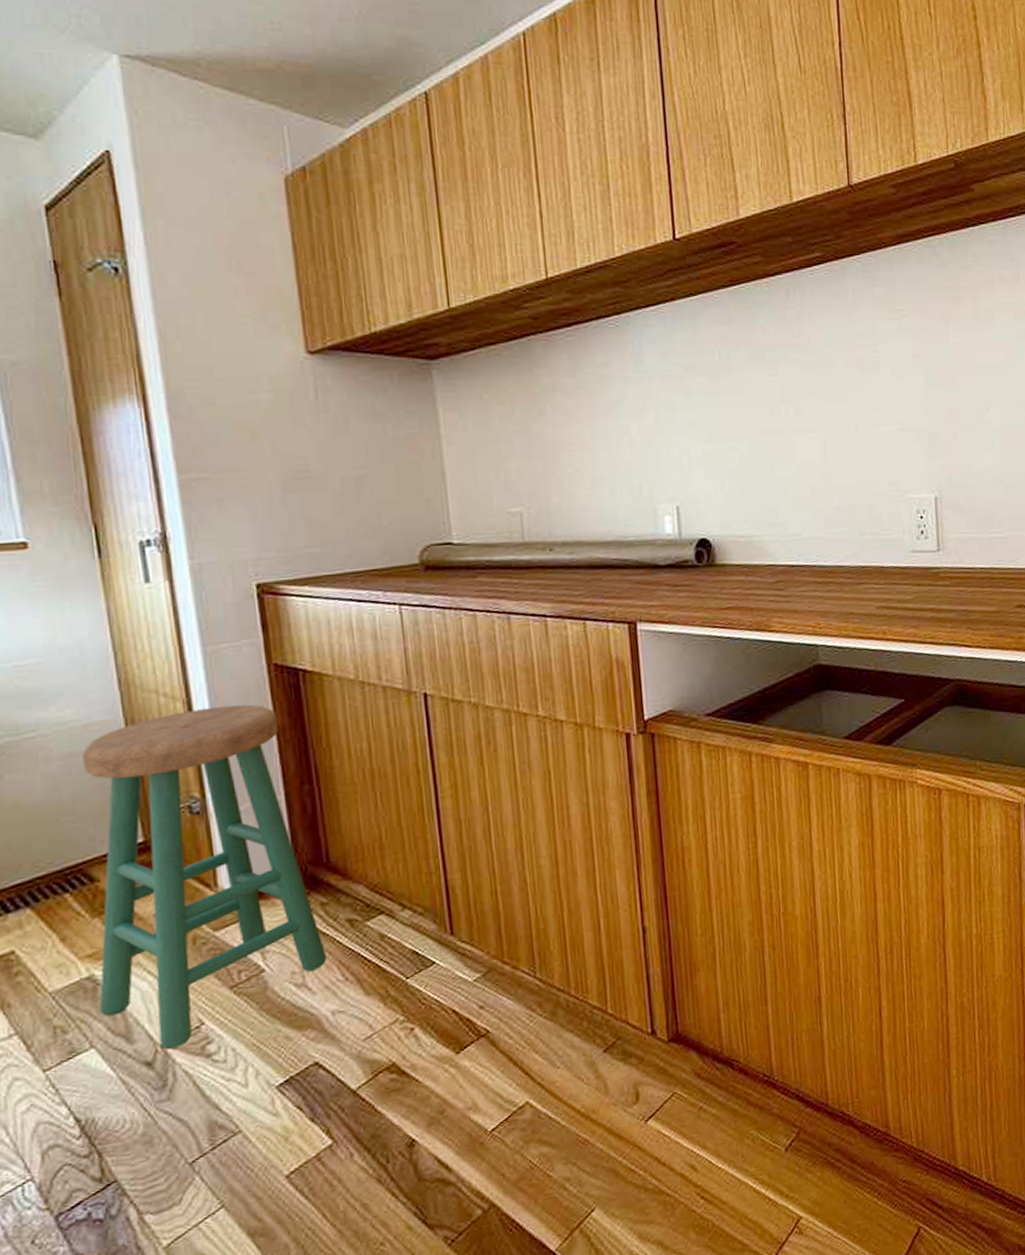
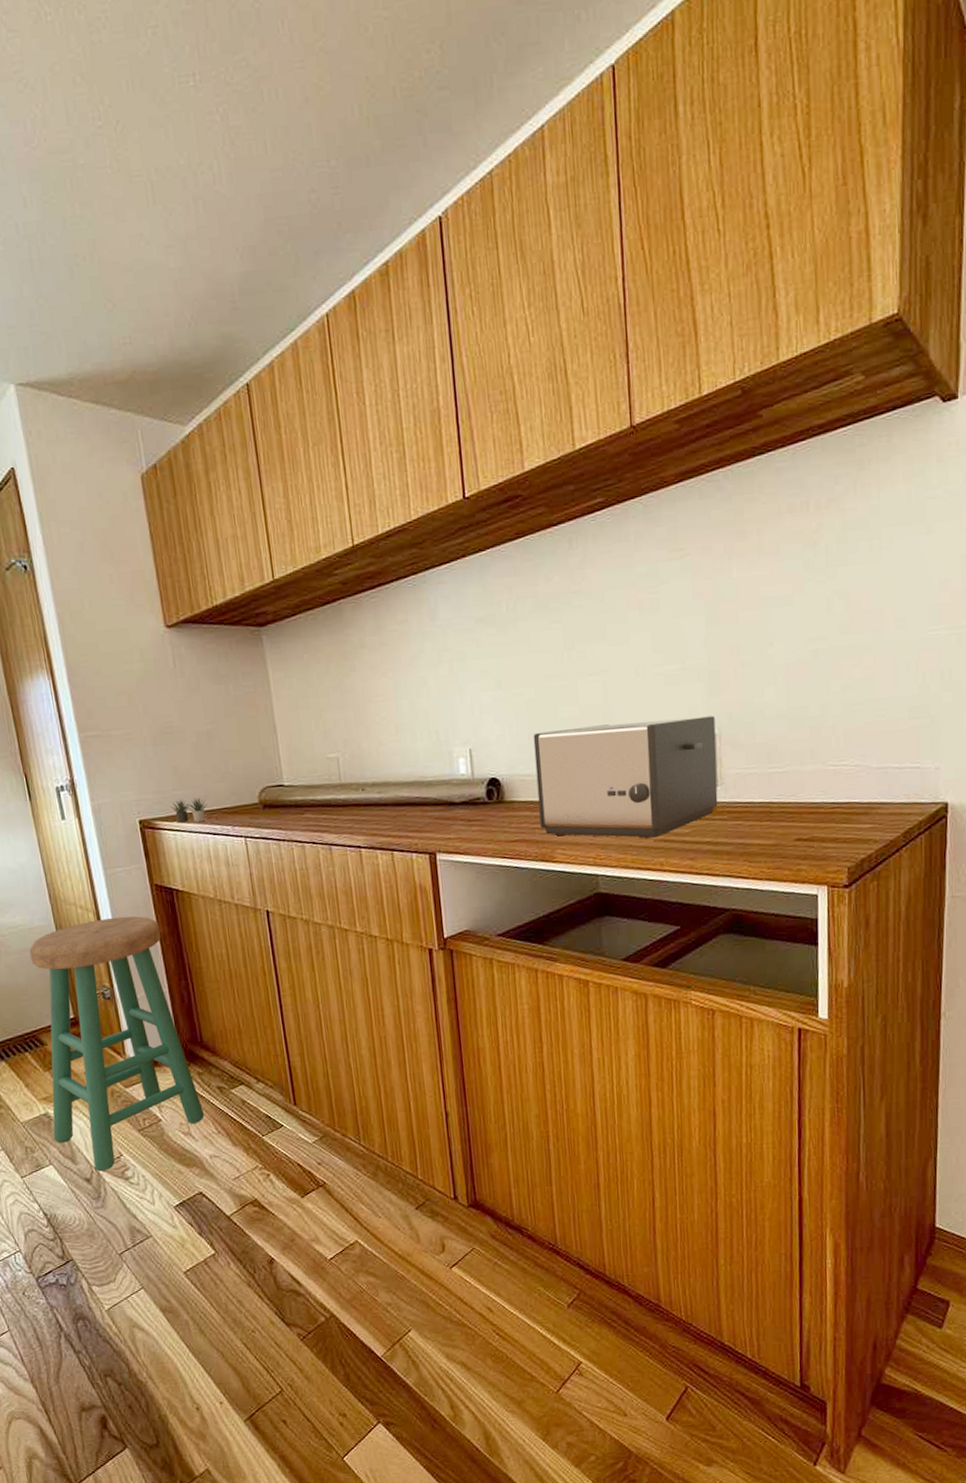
succulent plant: none [301,556,352,587] -> present [170,797,208,823]
toaster: none [747,478,940,605] -> present [533,716,718,839]

